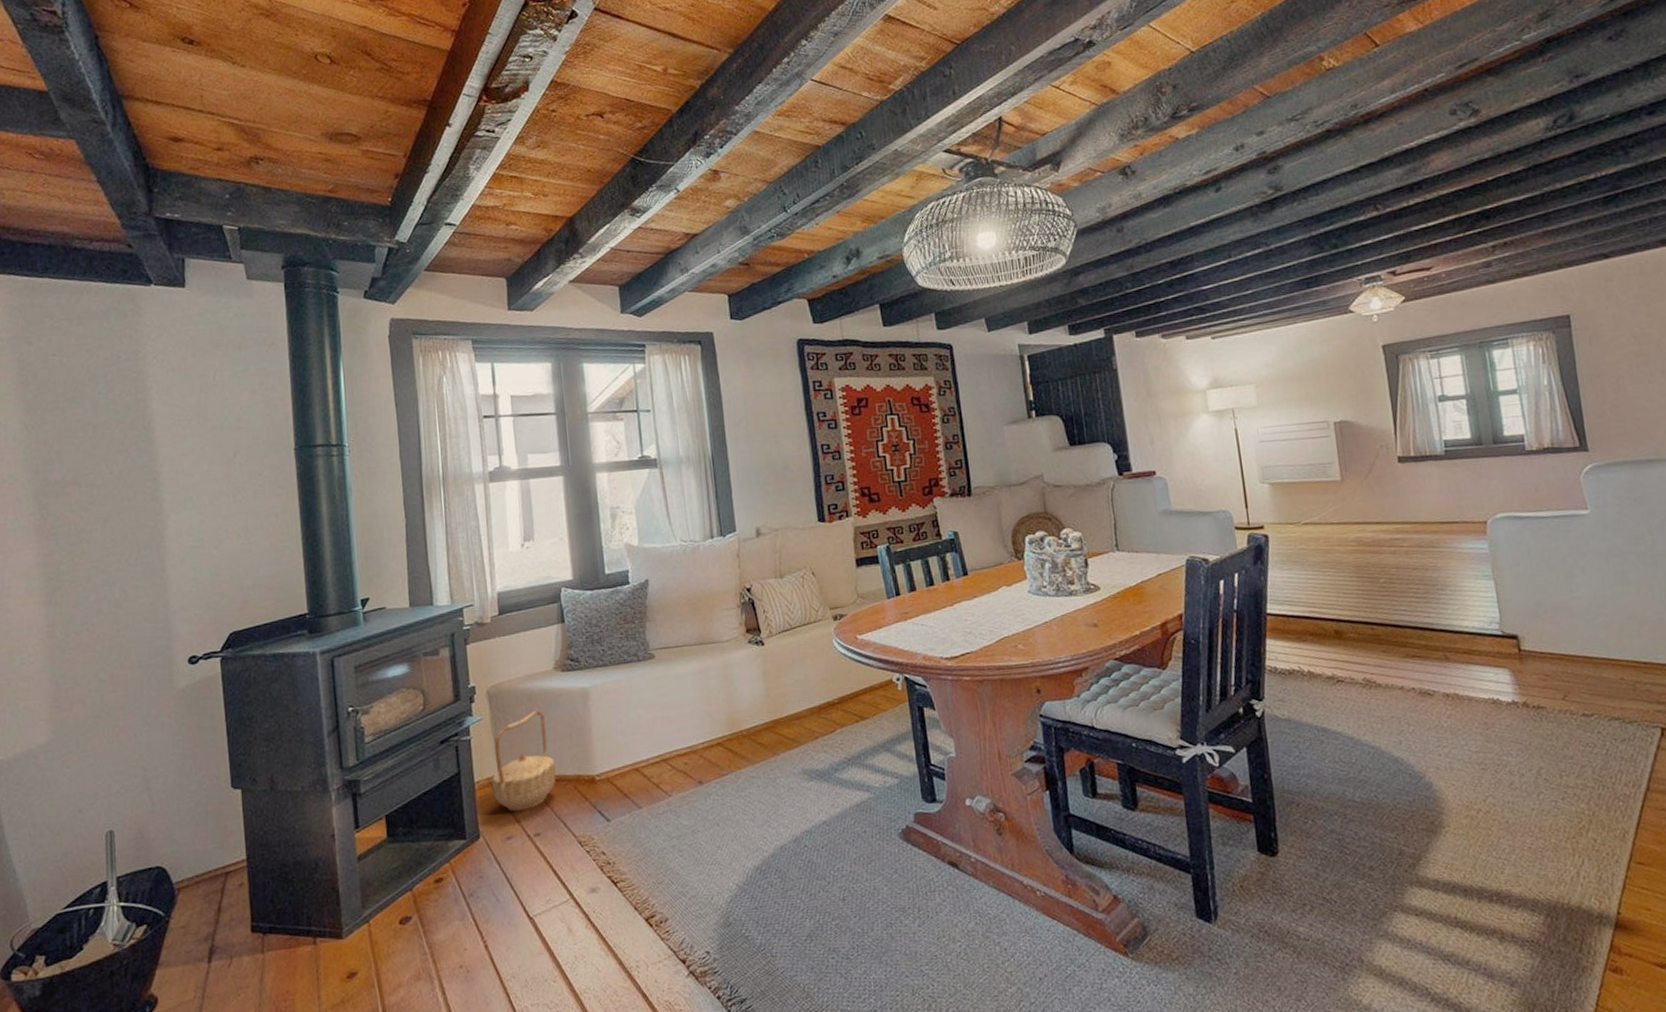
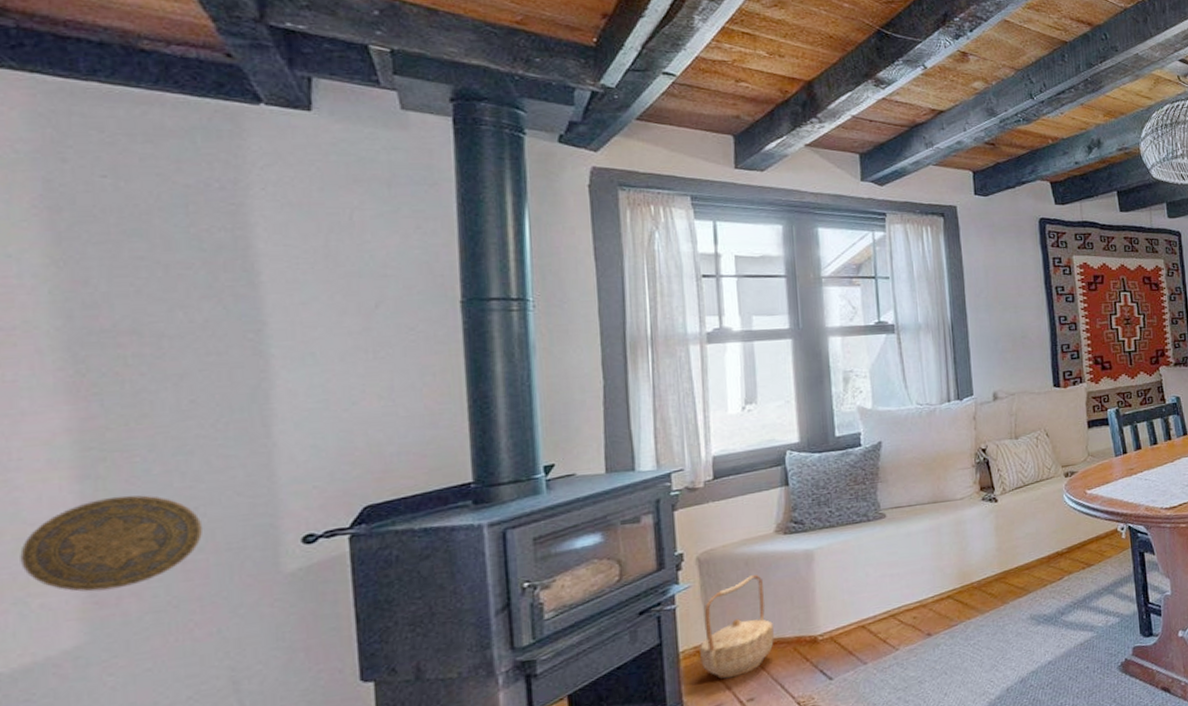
decorative plate: none [11,618,123,698] -> present [20,495,204,592]

